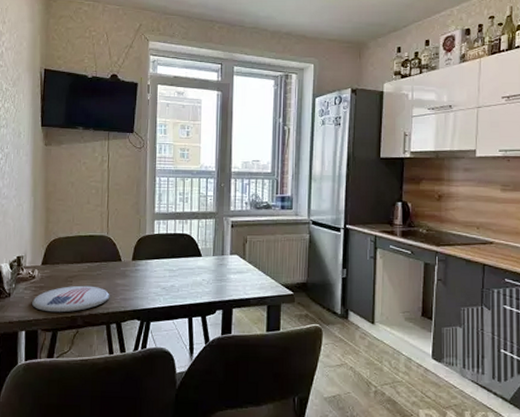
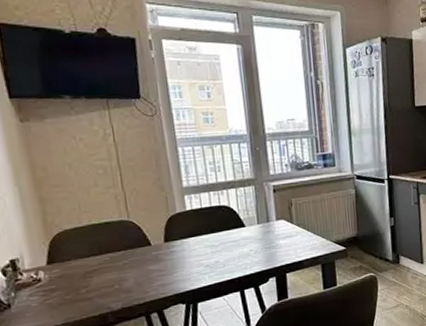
plate: present [32,285,110,313] -> none [43,277,144,316]

